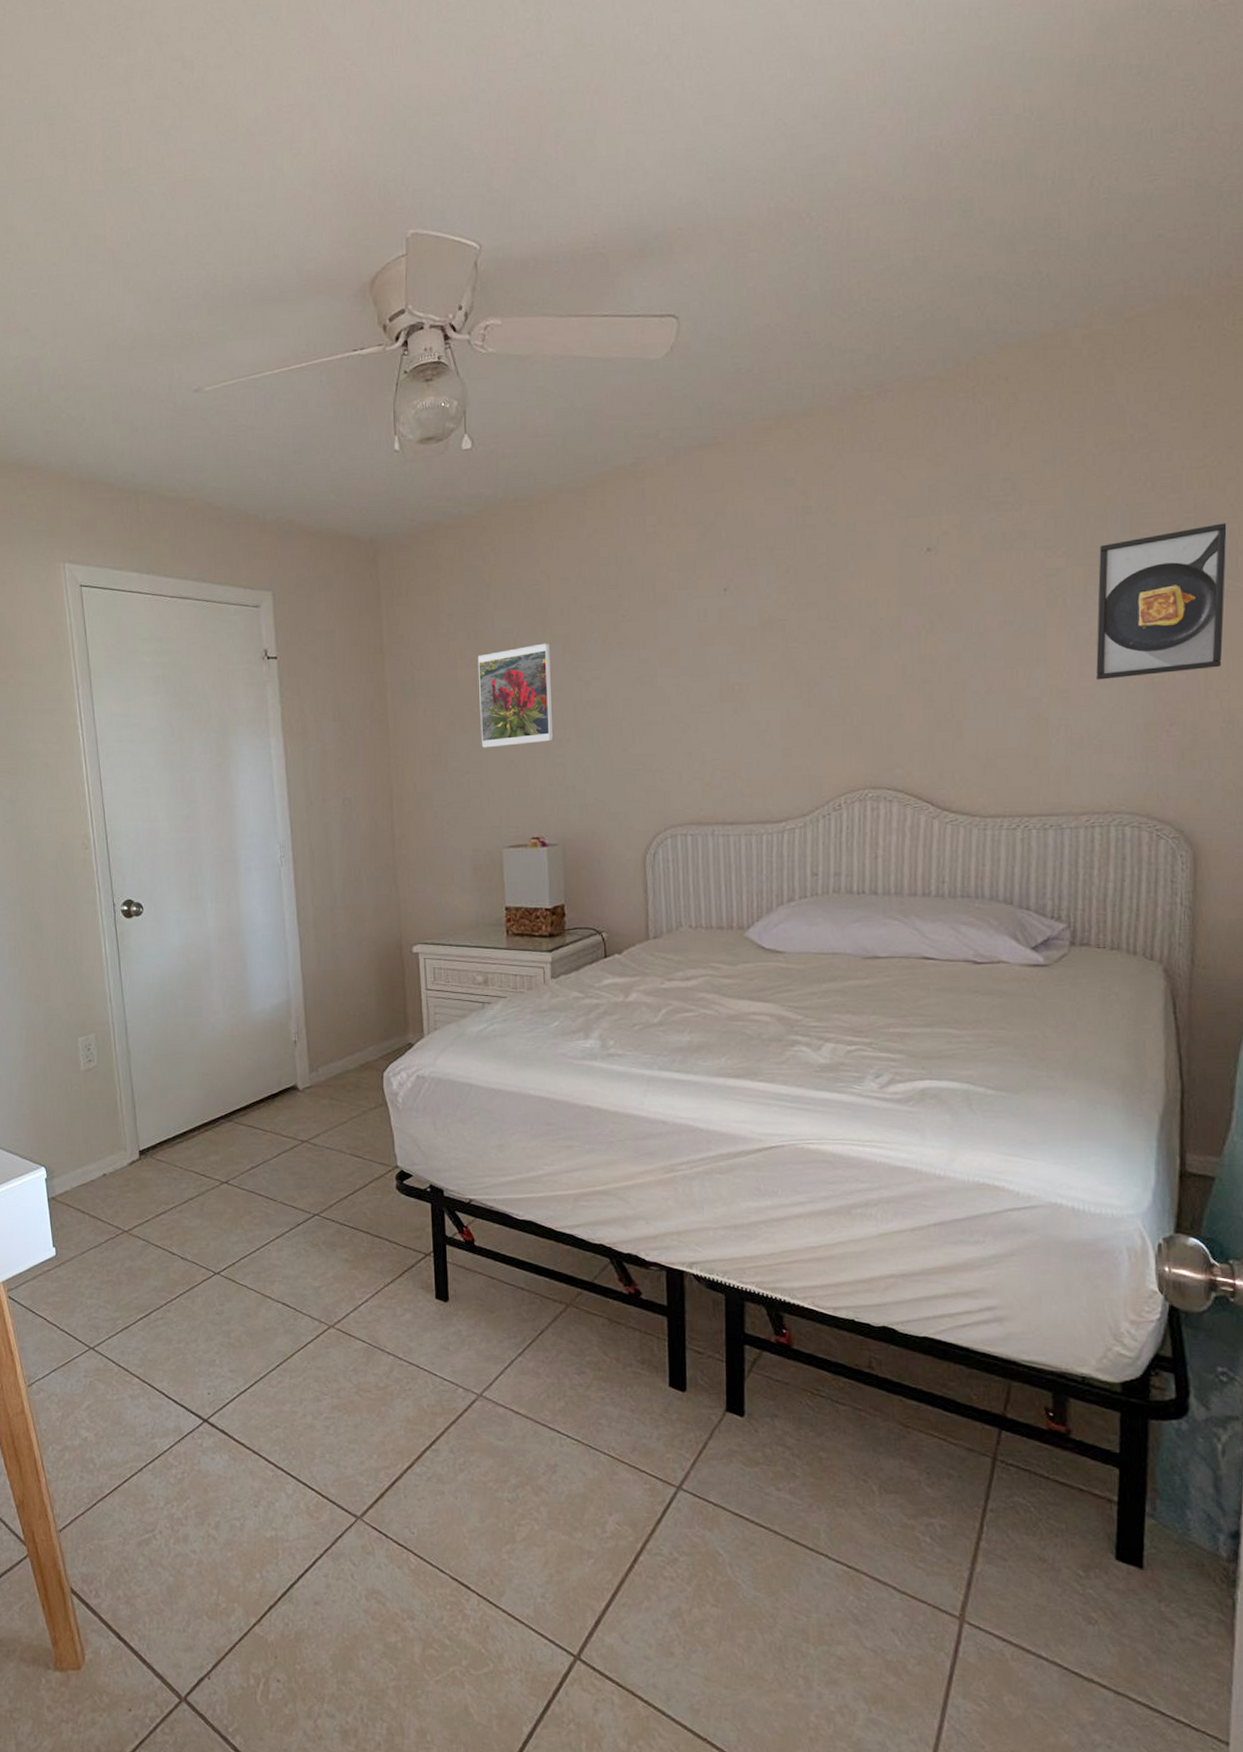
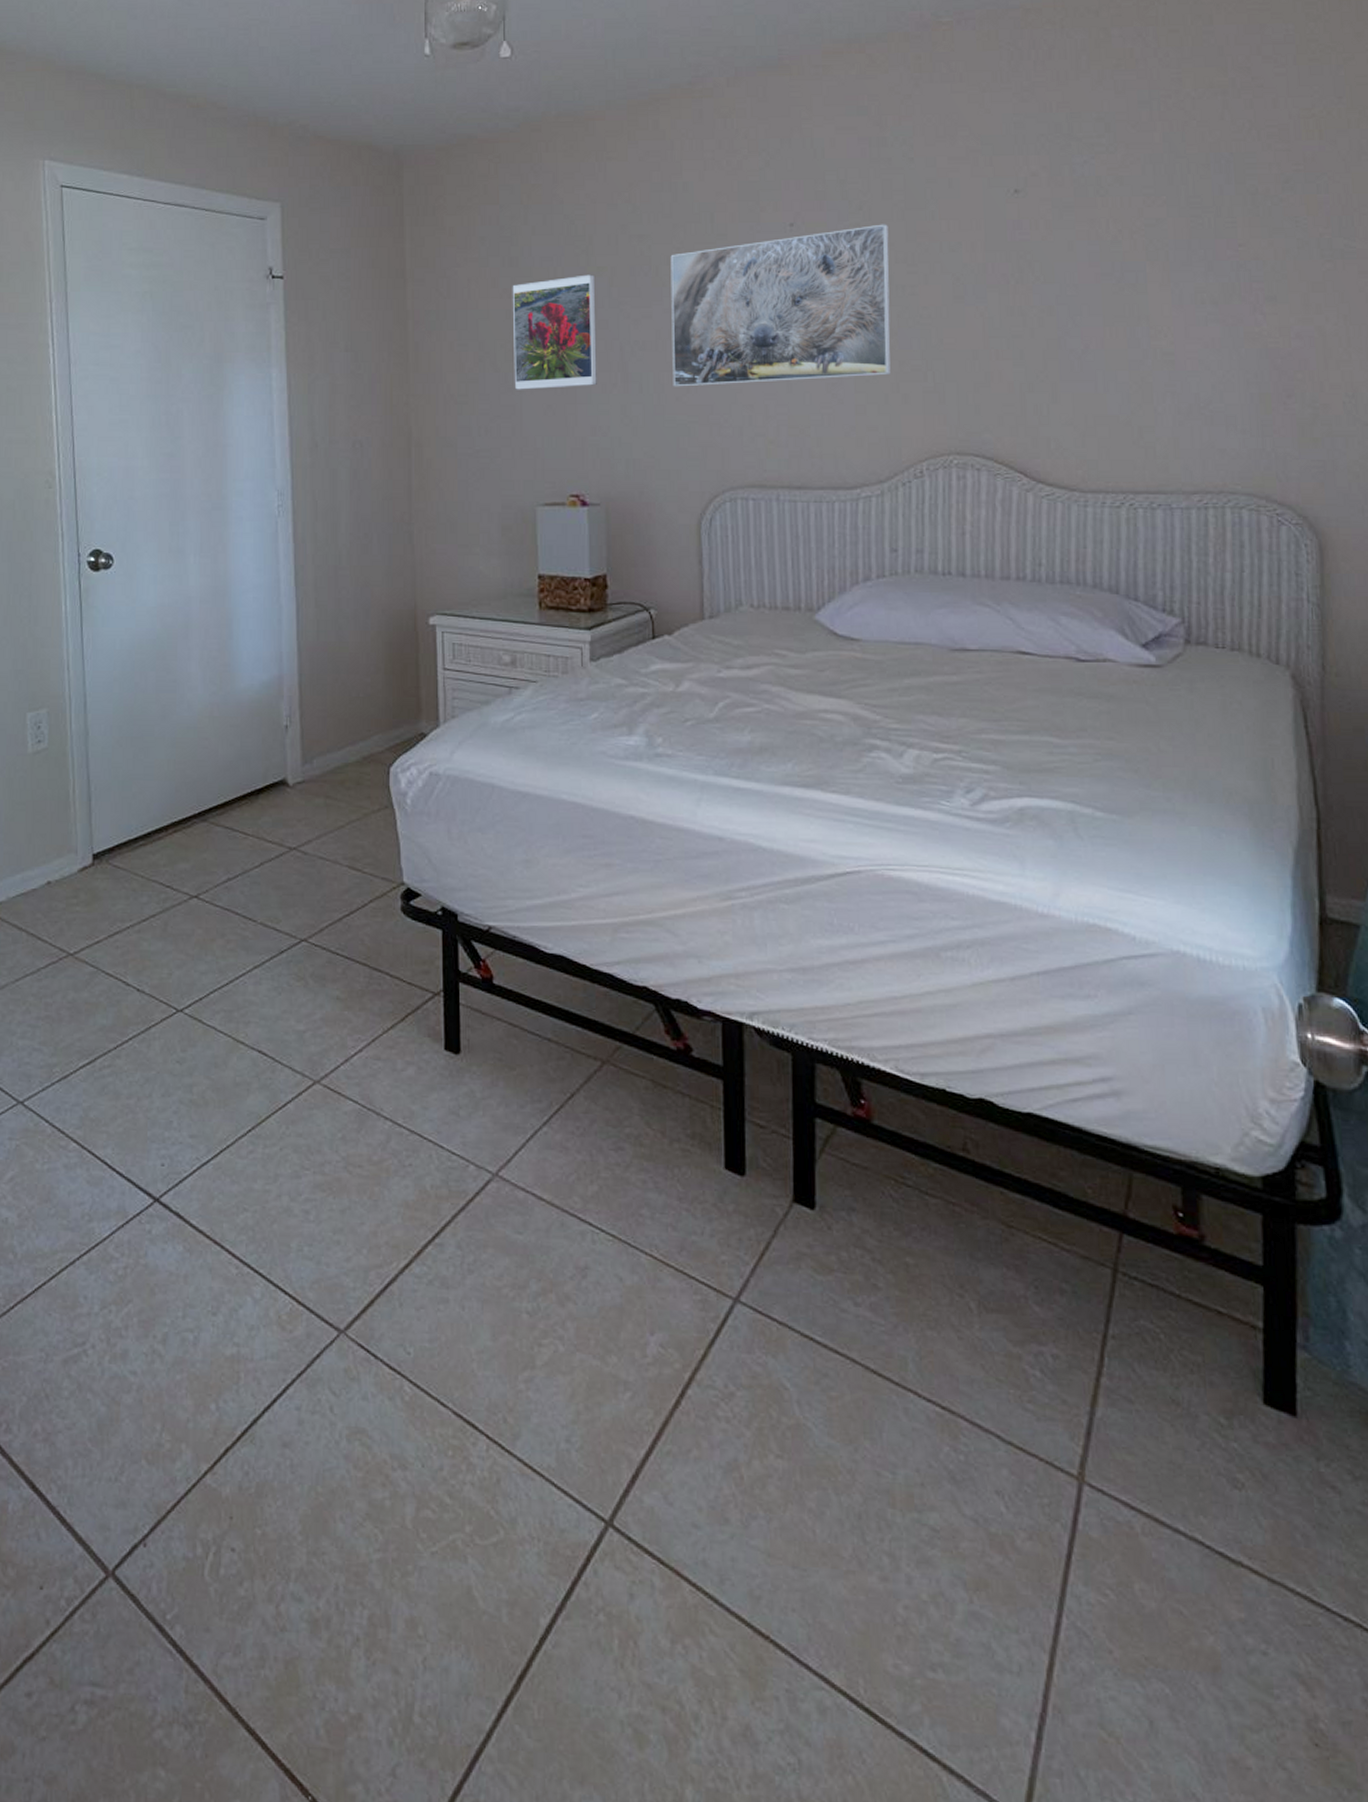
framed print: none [617,585,813,740] -> present [670,224,891,387]
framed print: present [1096,523,1227,680] -> none [1202,178,1341,343]

